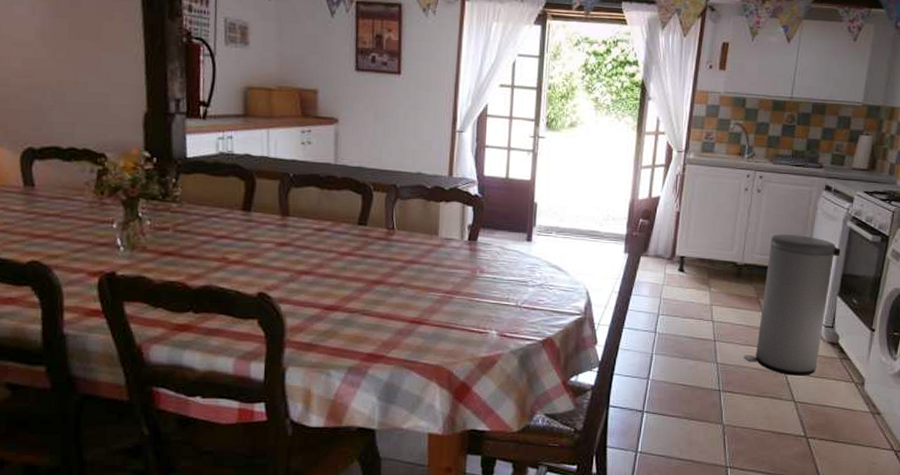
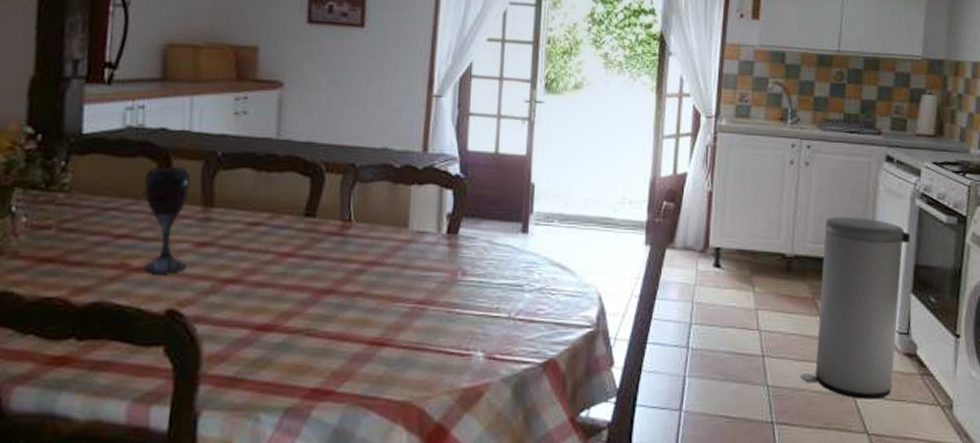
cup: none [236,184,272,266] -> present [143,167,191,274]

